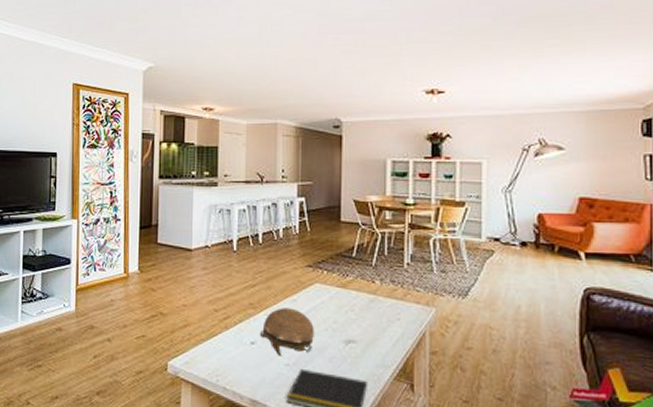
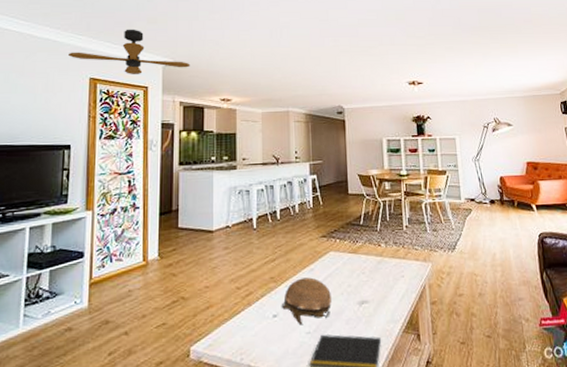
ceiling fan: none [53,29,172,81] -> present [68,29,191,75]

